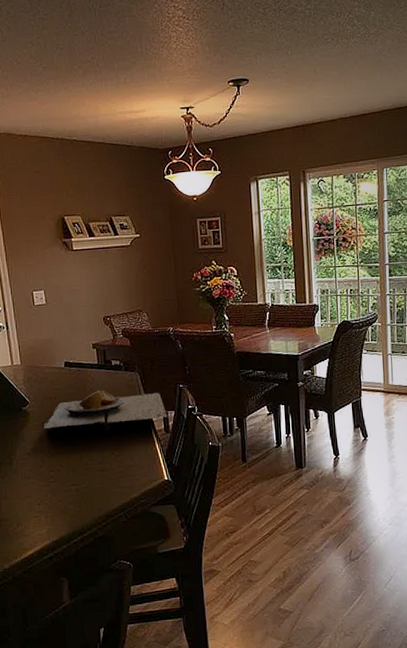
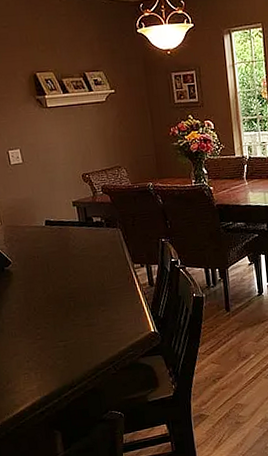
plate: present [40,389,168,432] -> none [24,247,152,289]

